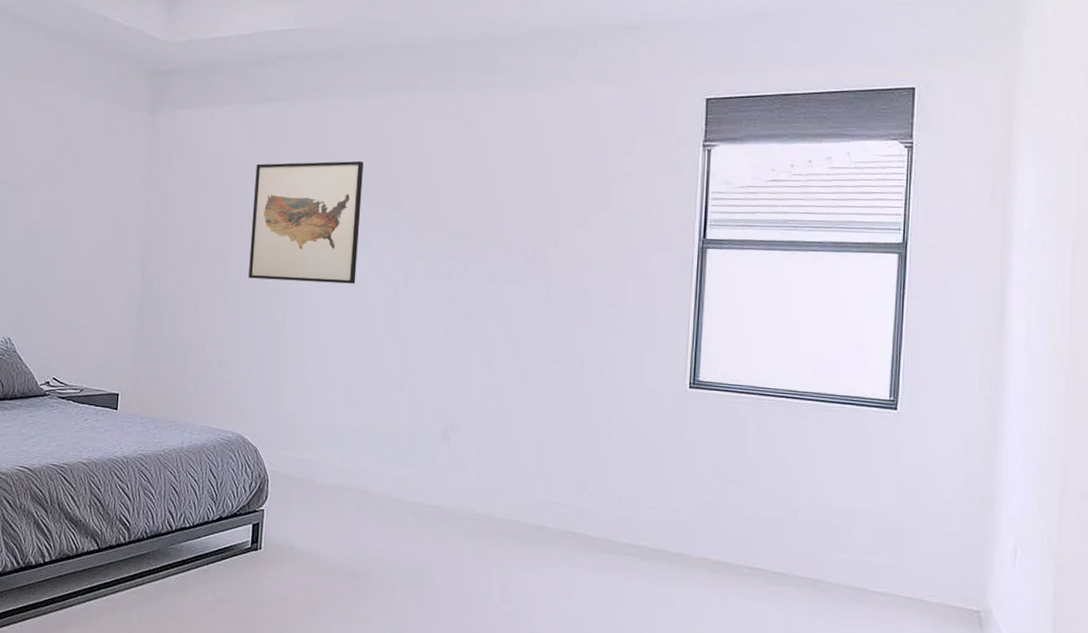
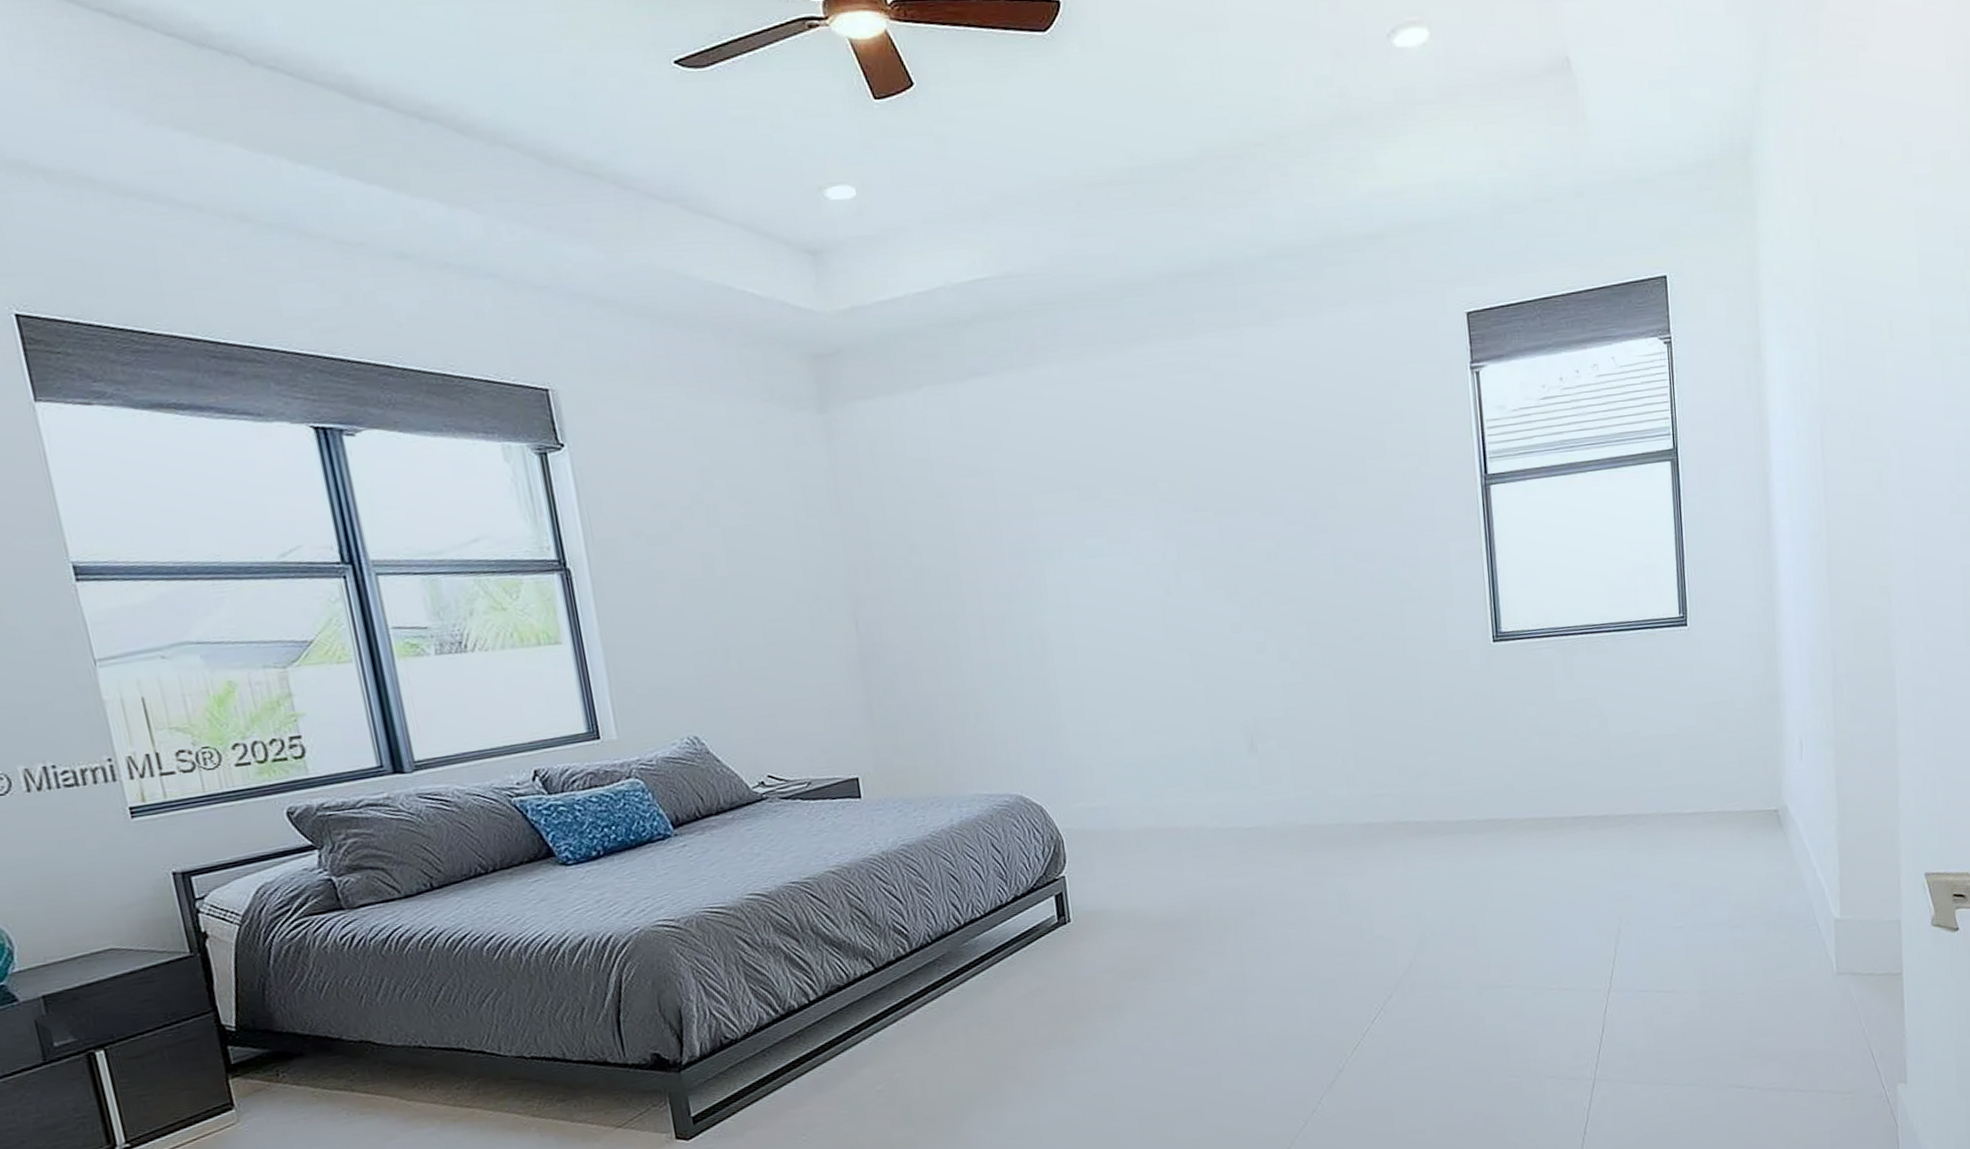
wall art: present [248,161,364,284] -> none [972,438,1121,605]

